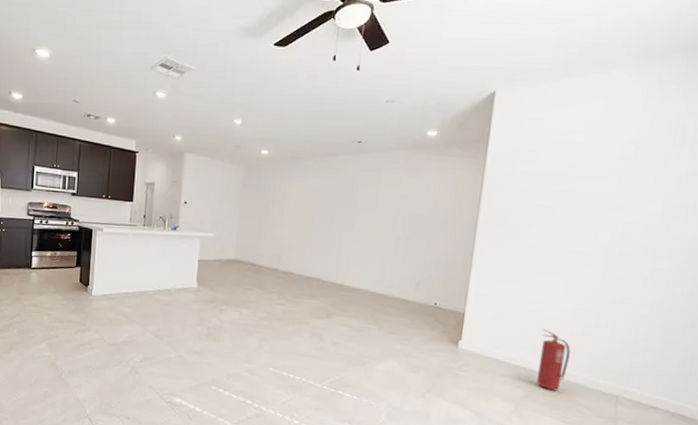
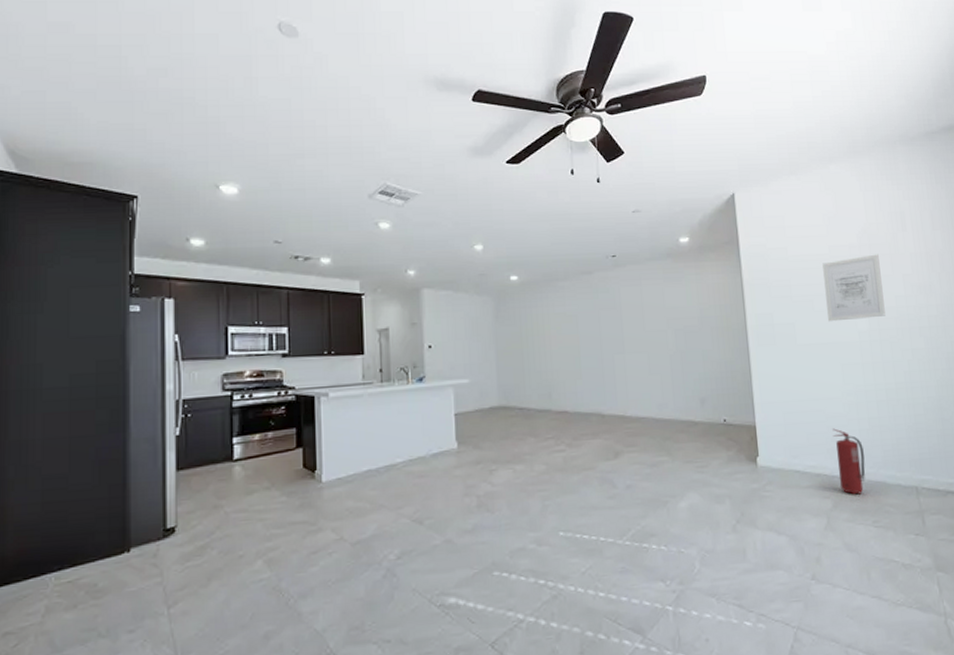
wall art: none [566,168,643,233] -> present [822,254,886,322]

